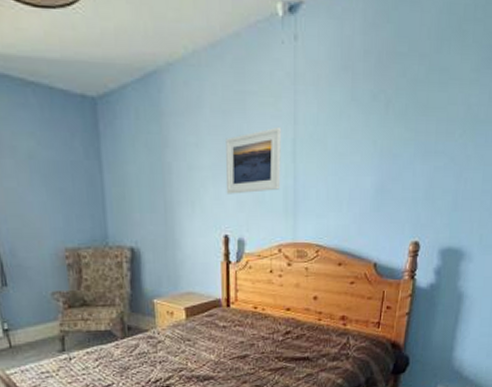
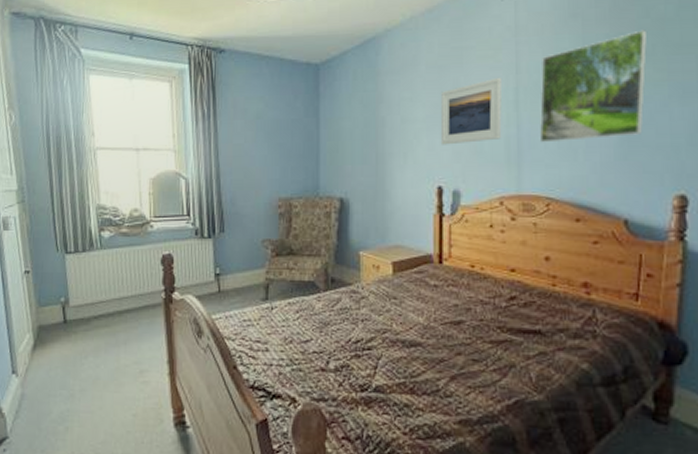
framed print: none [313,89,403,195] -> present [540,30,648,143]

